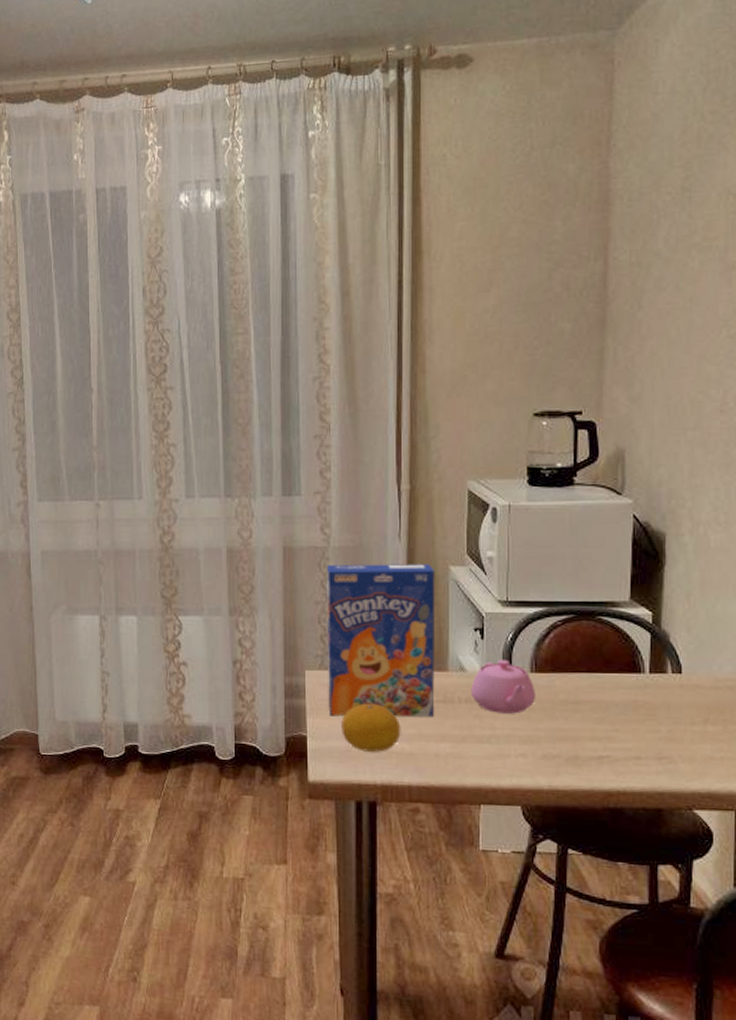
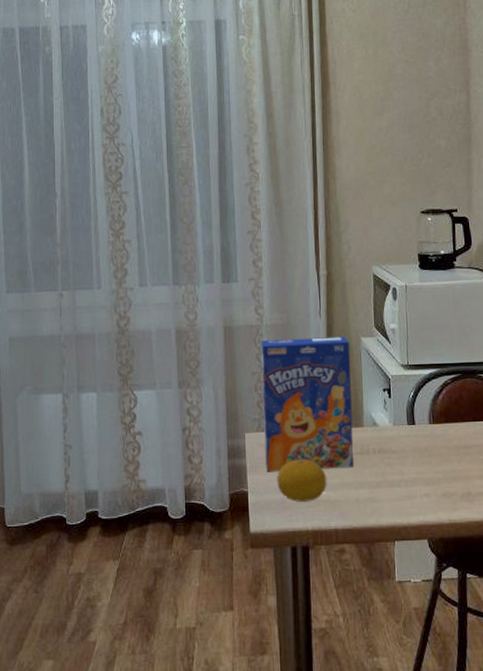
teapot: present [471,659,535,714] -> none [382,414,434,460]

